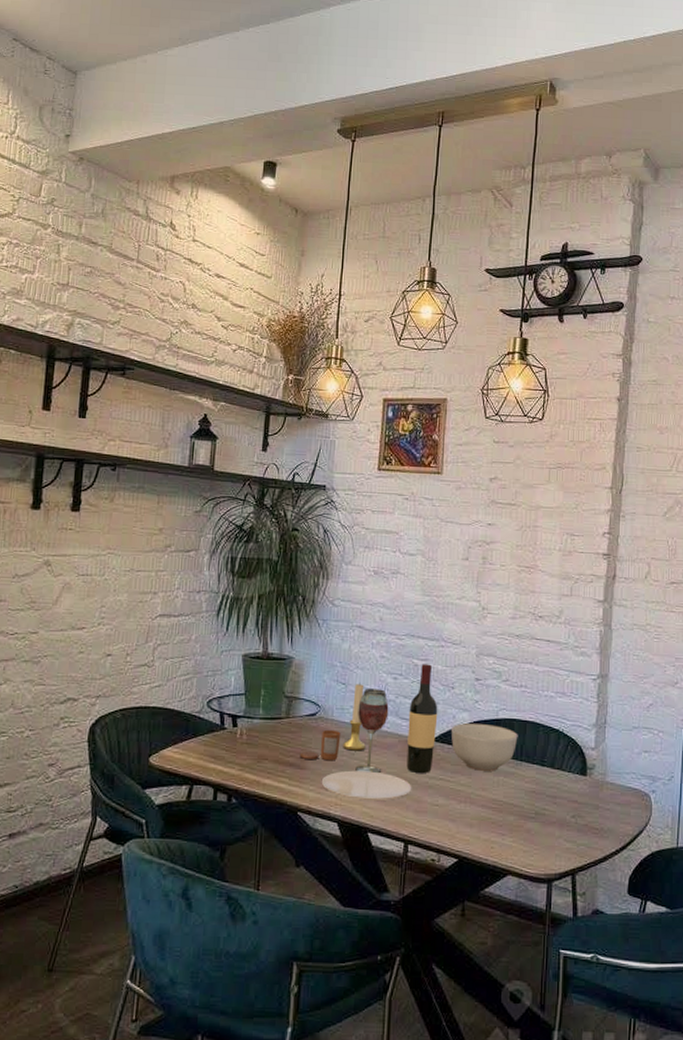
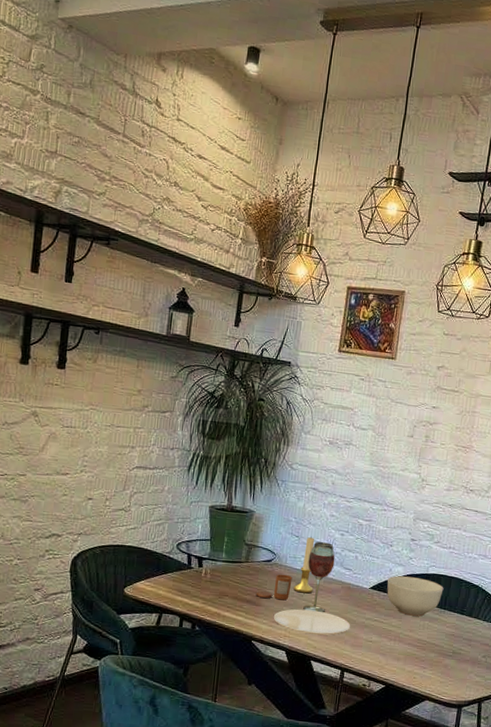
wine bottle: present [406,664,438,773] -> none [347,524,378,615]

